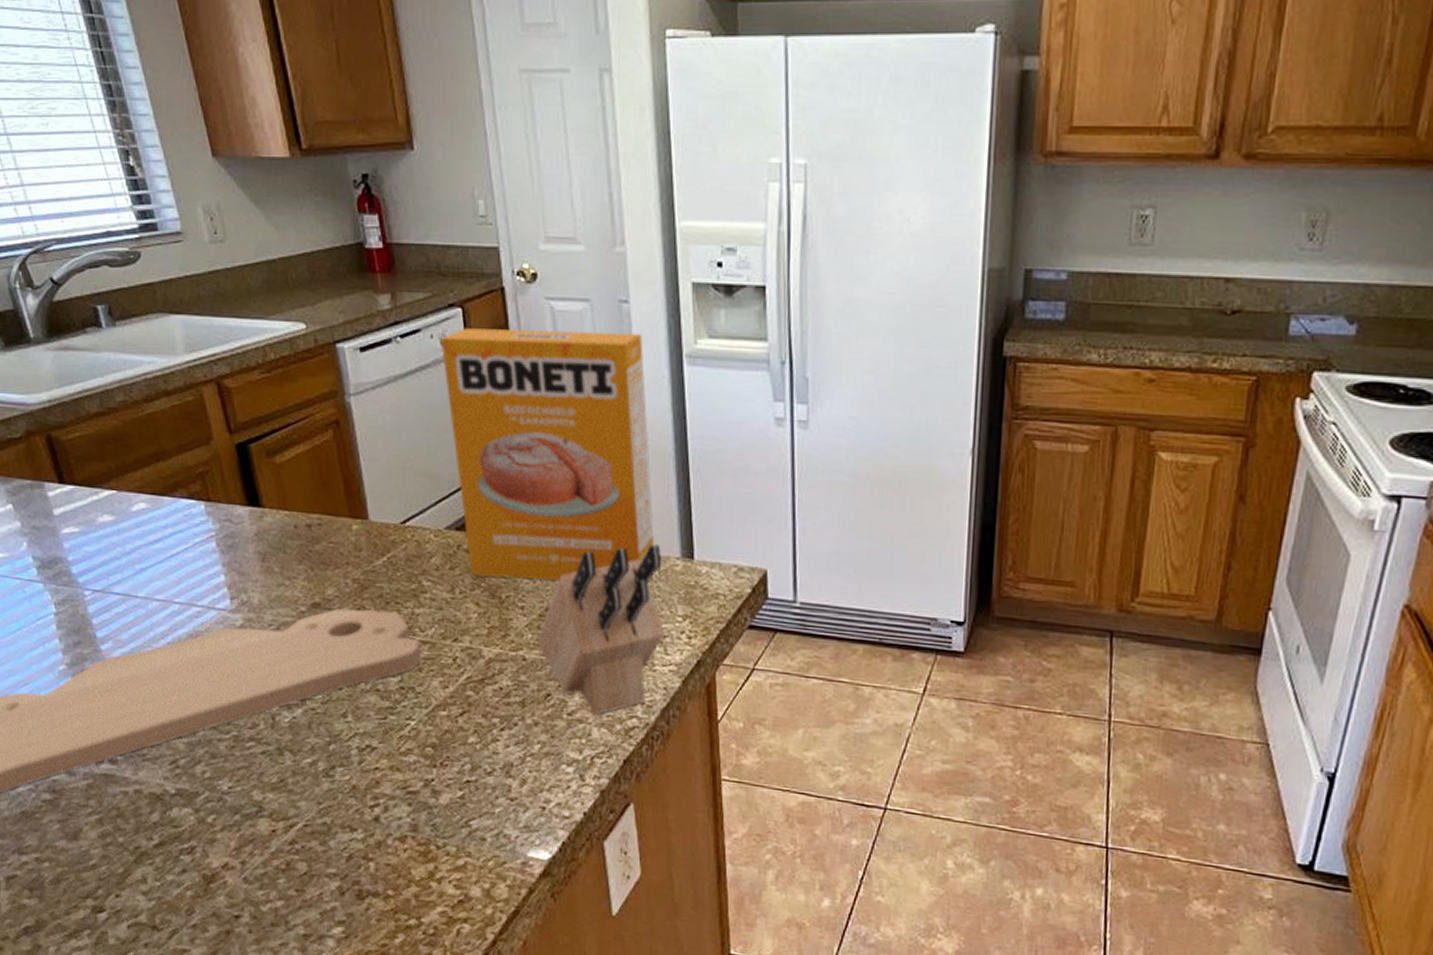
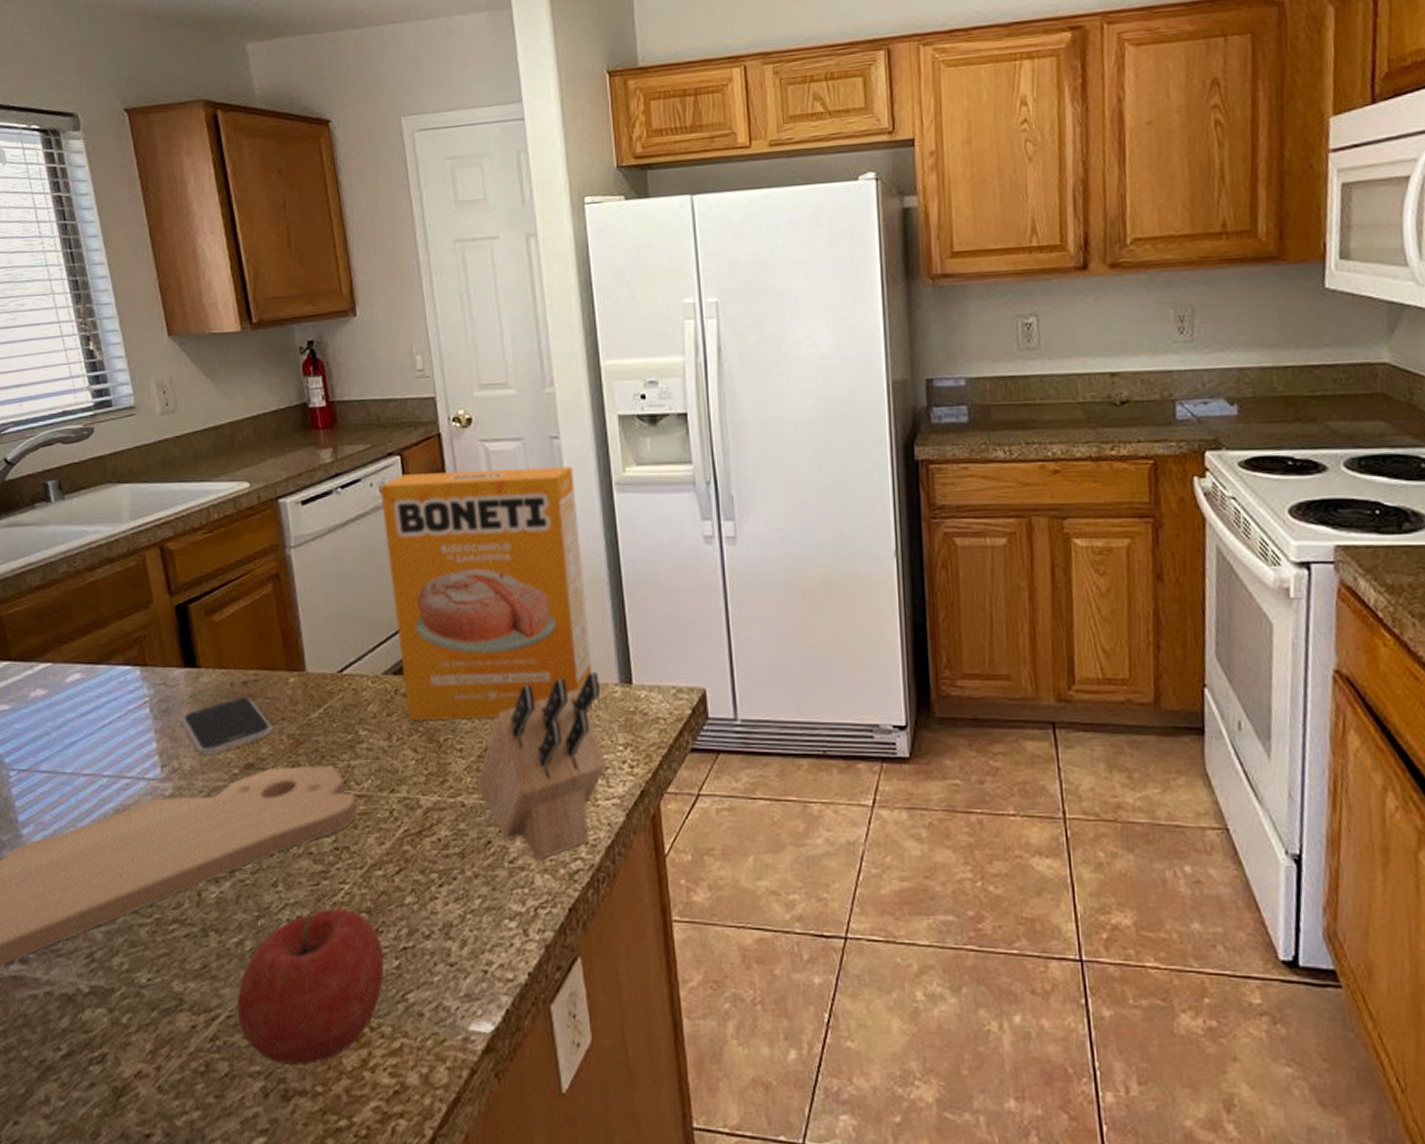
smartphone: none [248,539,338,592] -> present [182,697,273,755]
fruit: none [313,740,449,872] -> present [237,908,385,1065]

